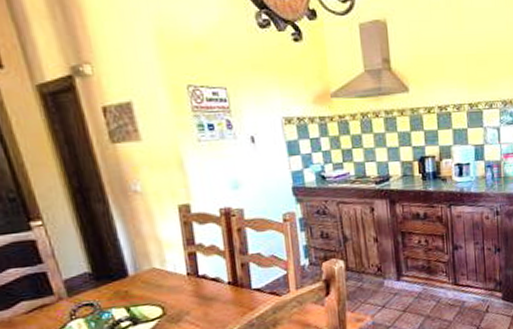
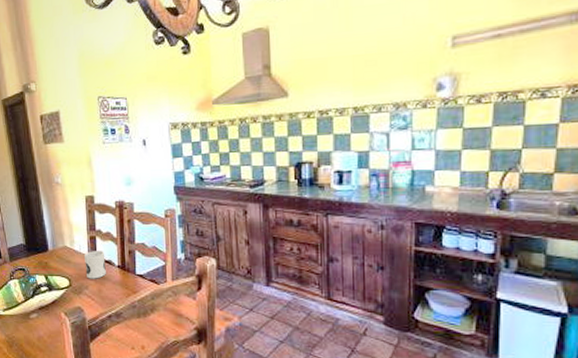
mug: none [182,268,213,303] -> present [85,251,106,279]

